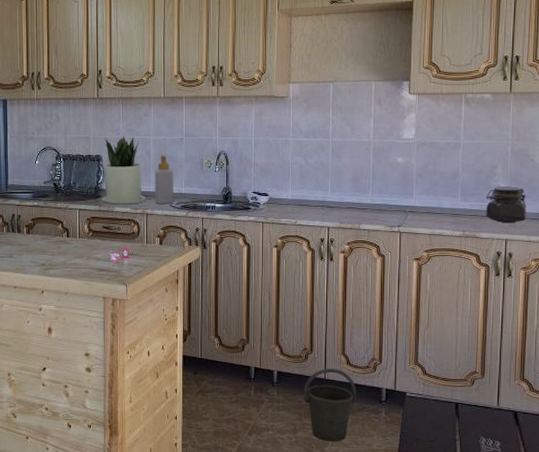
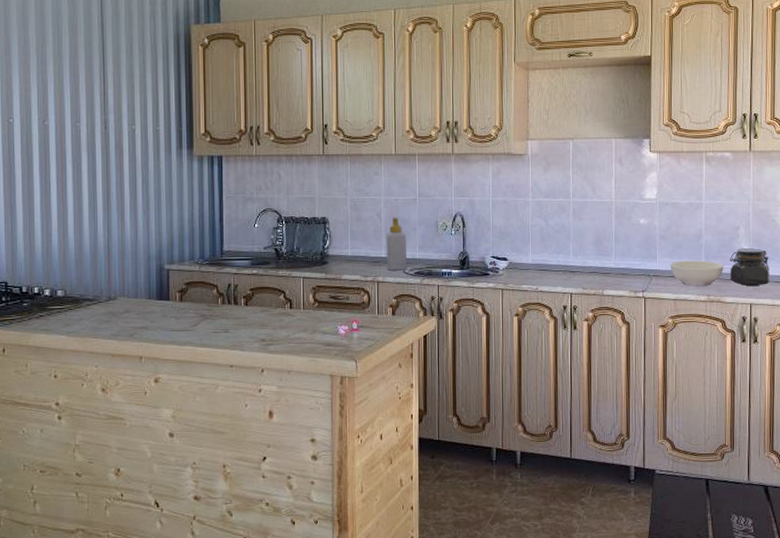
planter: present [101,136,146,205] -> none [327,196,377,272]
bucket: present [304,368,357,442] -> none [549,446,604,528]
bowl: none [426,197,481,222] -> present [670,260,724,286]

